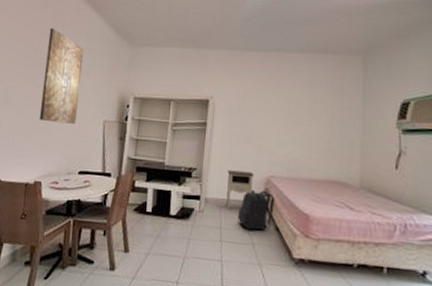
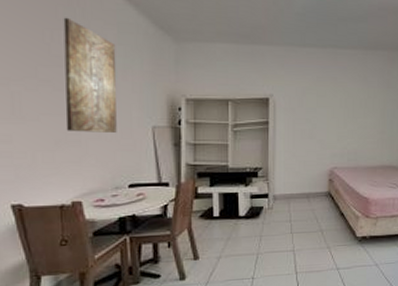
nightstand: present [226,170,255,209] -> none [293,166,319,203]
backpack: present [238,190,275,231] -> none [306,181,338,219]

